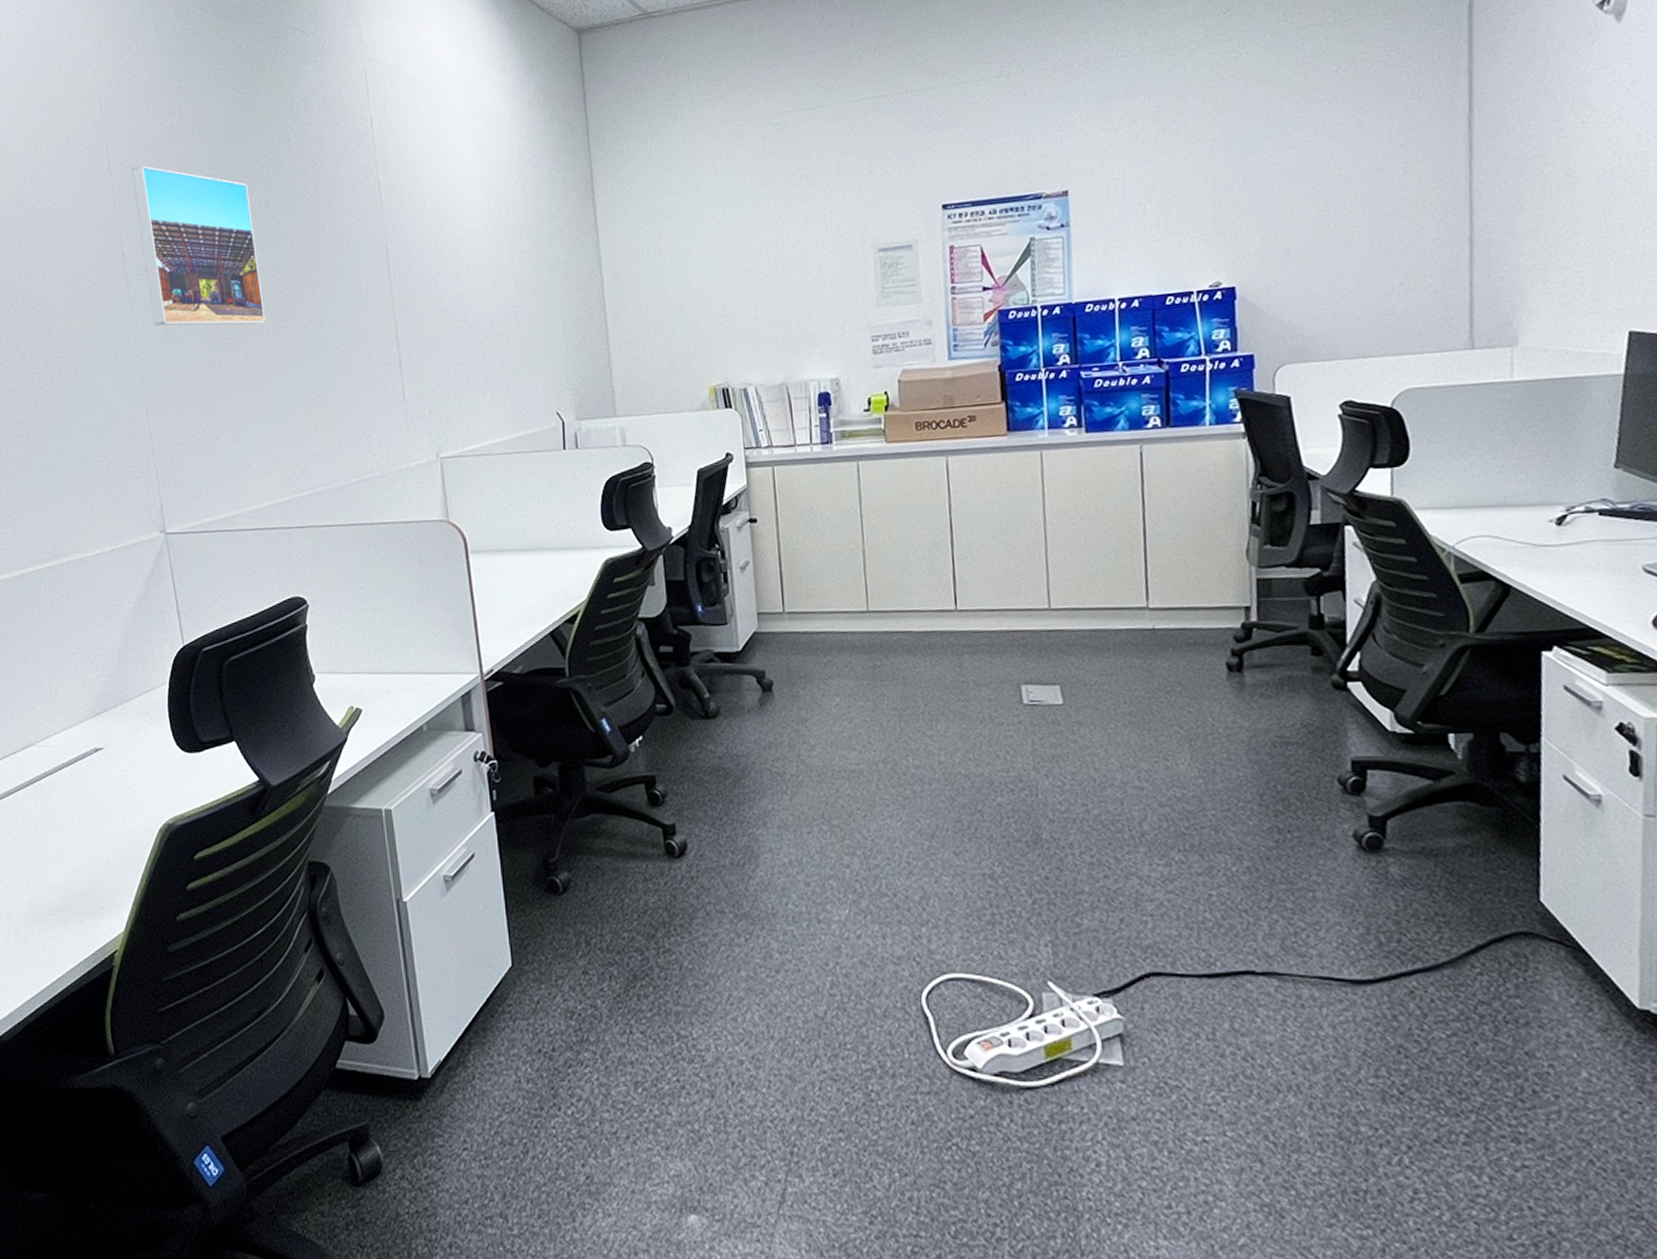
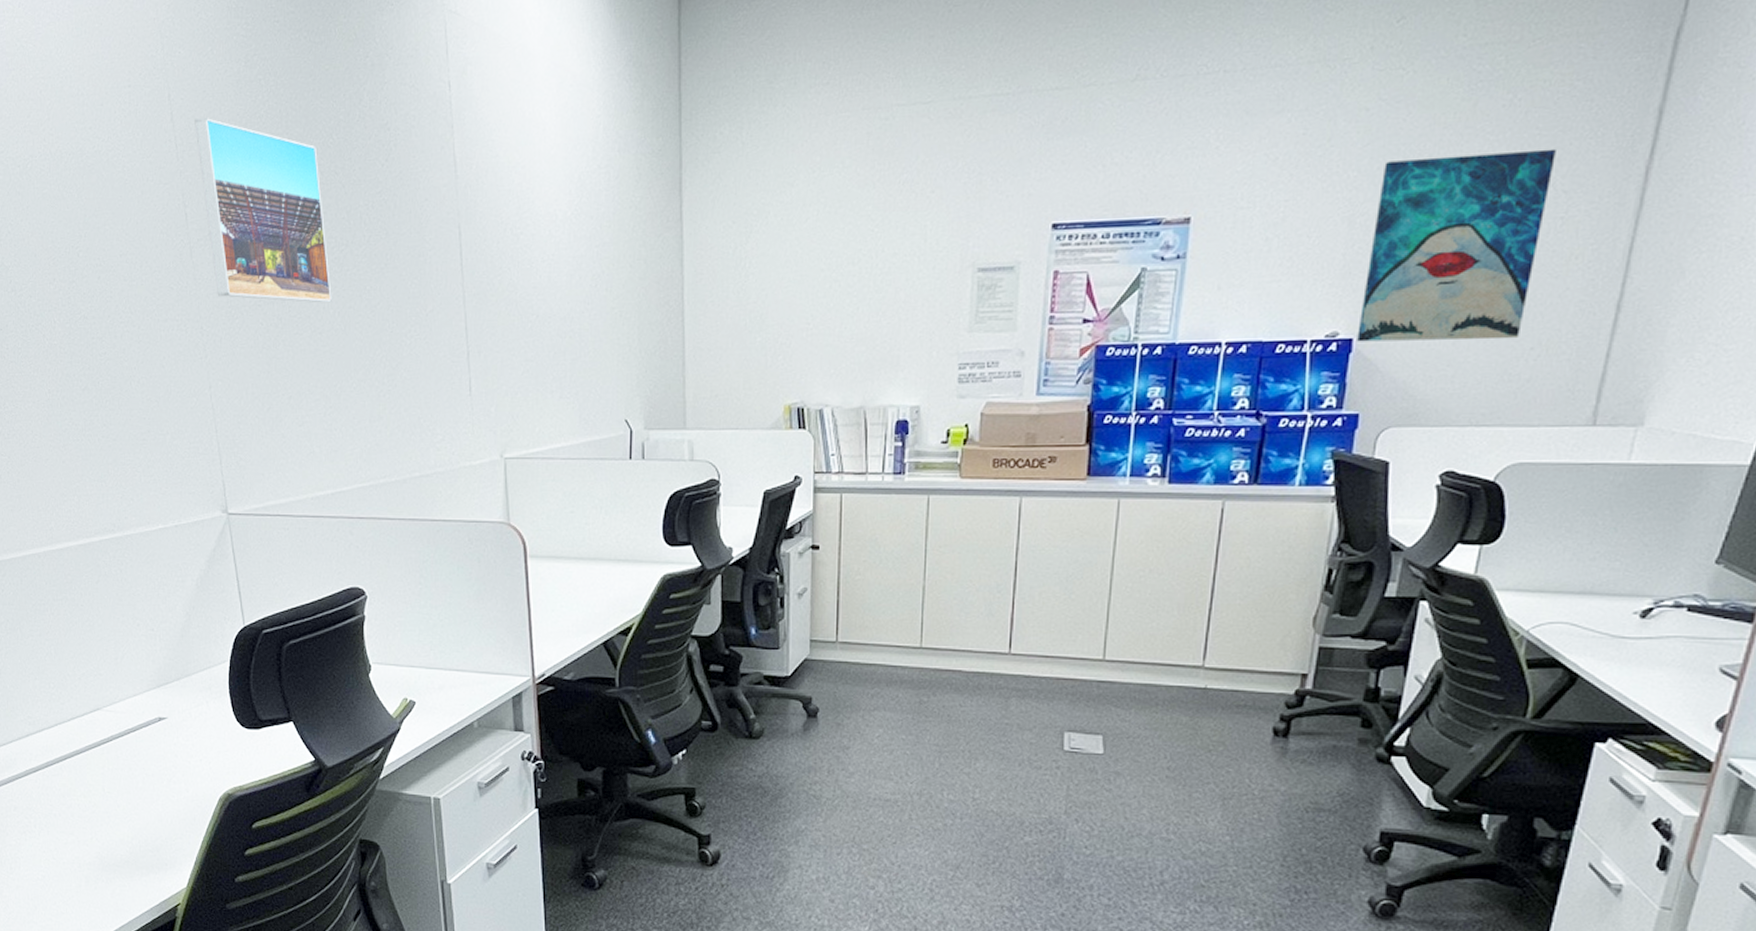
wall art: none [1235,109,1388,289] -> present [1357,148,1556,342]

